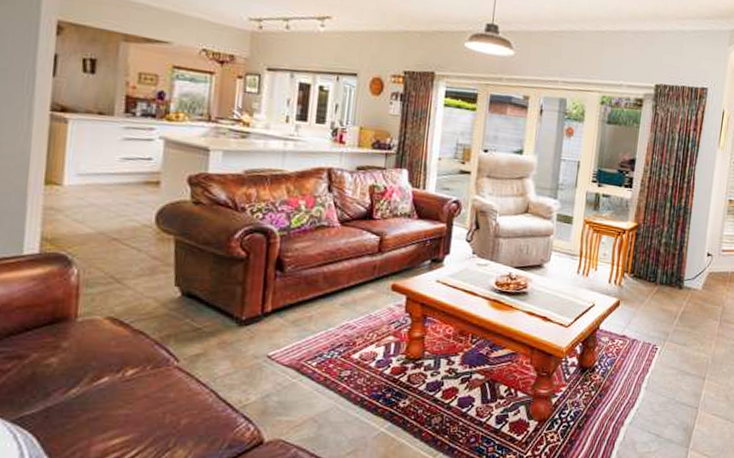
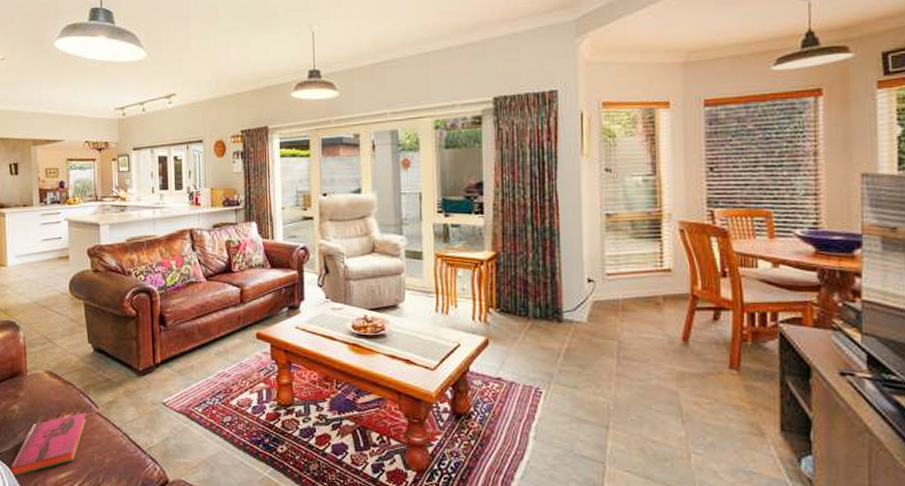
hardback book: none [32,366,161,446] -> present [9,412,87,477]

